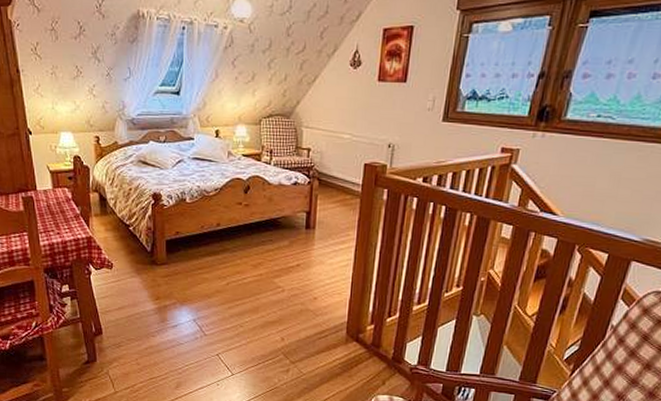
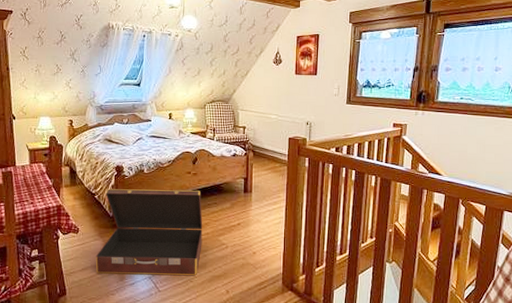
briefcase: none [133,220,256,320] -> present [95,189,203,276]

